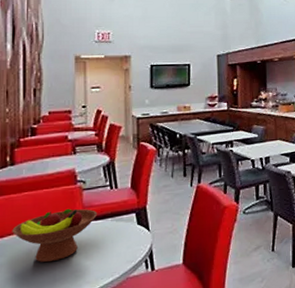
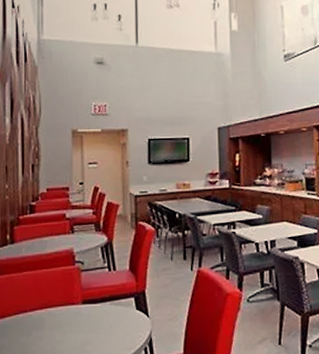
fruit bowl: present [12,208,98,263] -> none [13,290,96,346]

